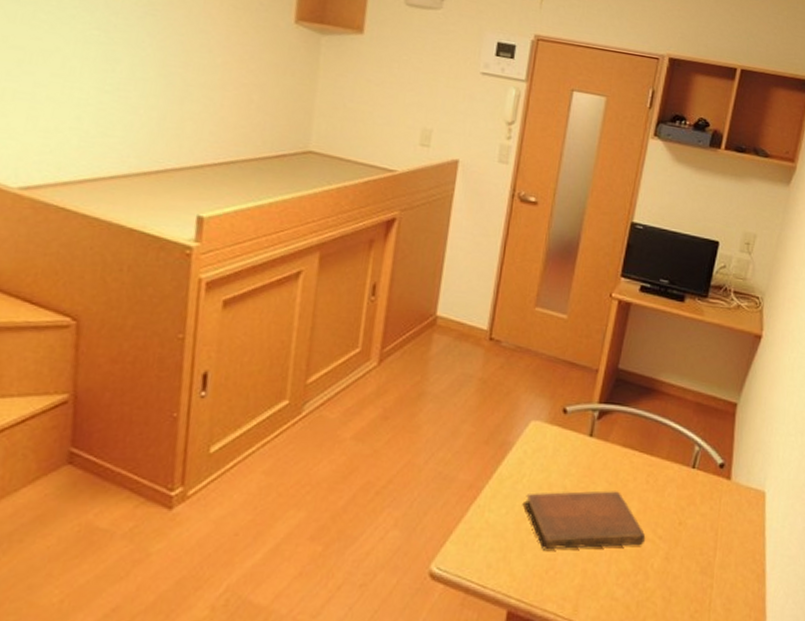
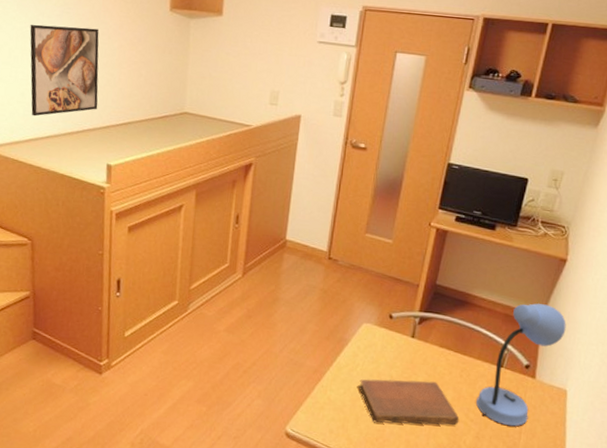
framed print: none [89,26,197,149] -> present [30,24,99,117]
desk lamp: none [664,388,763,542] -> present [475,303,566,427]

